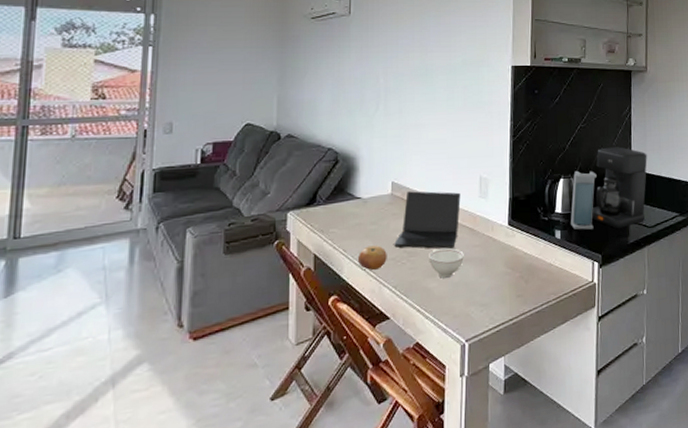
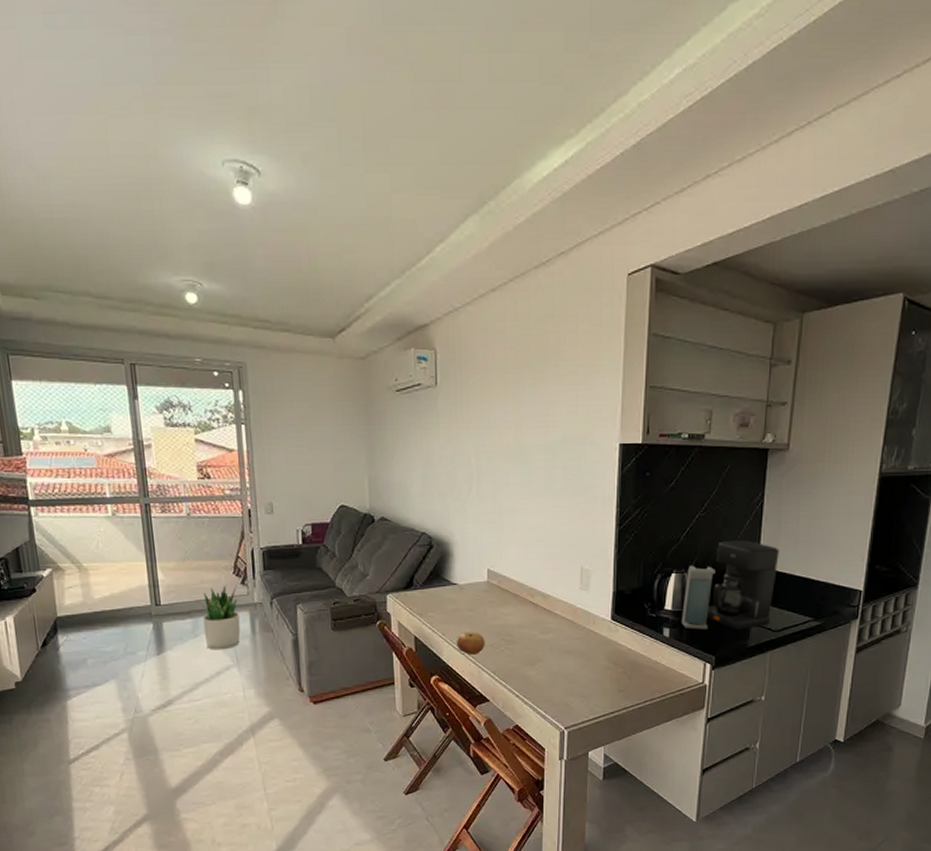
planter: none [69,210,119,287] -> present [201,585,241,650]
laptop: present [394,191,461,249] -> none [492,579,560,639]
bowl: present [429,248,464,278] -> none [527,639,563,668]

